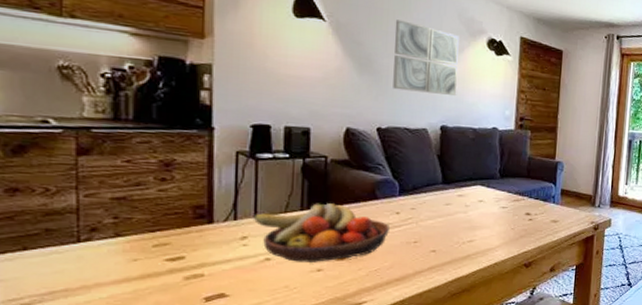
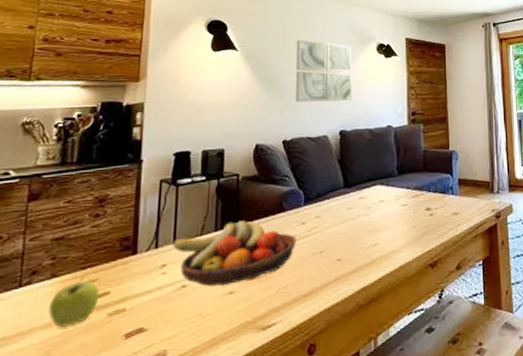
apple: none [116,240,173,286] -> present [49,277,100,328]

